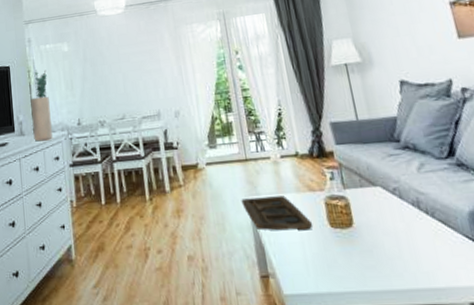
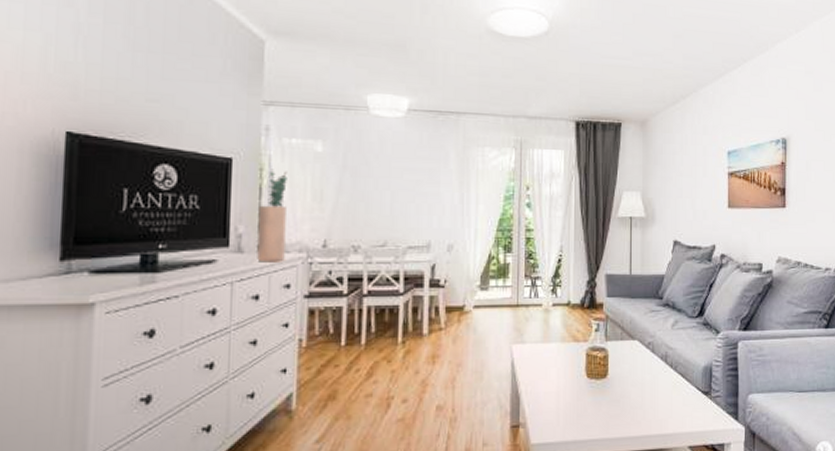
decorative tray: present [241,196,313,231] -> none [505,345,571,381]

